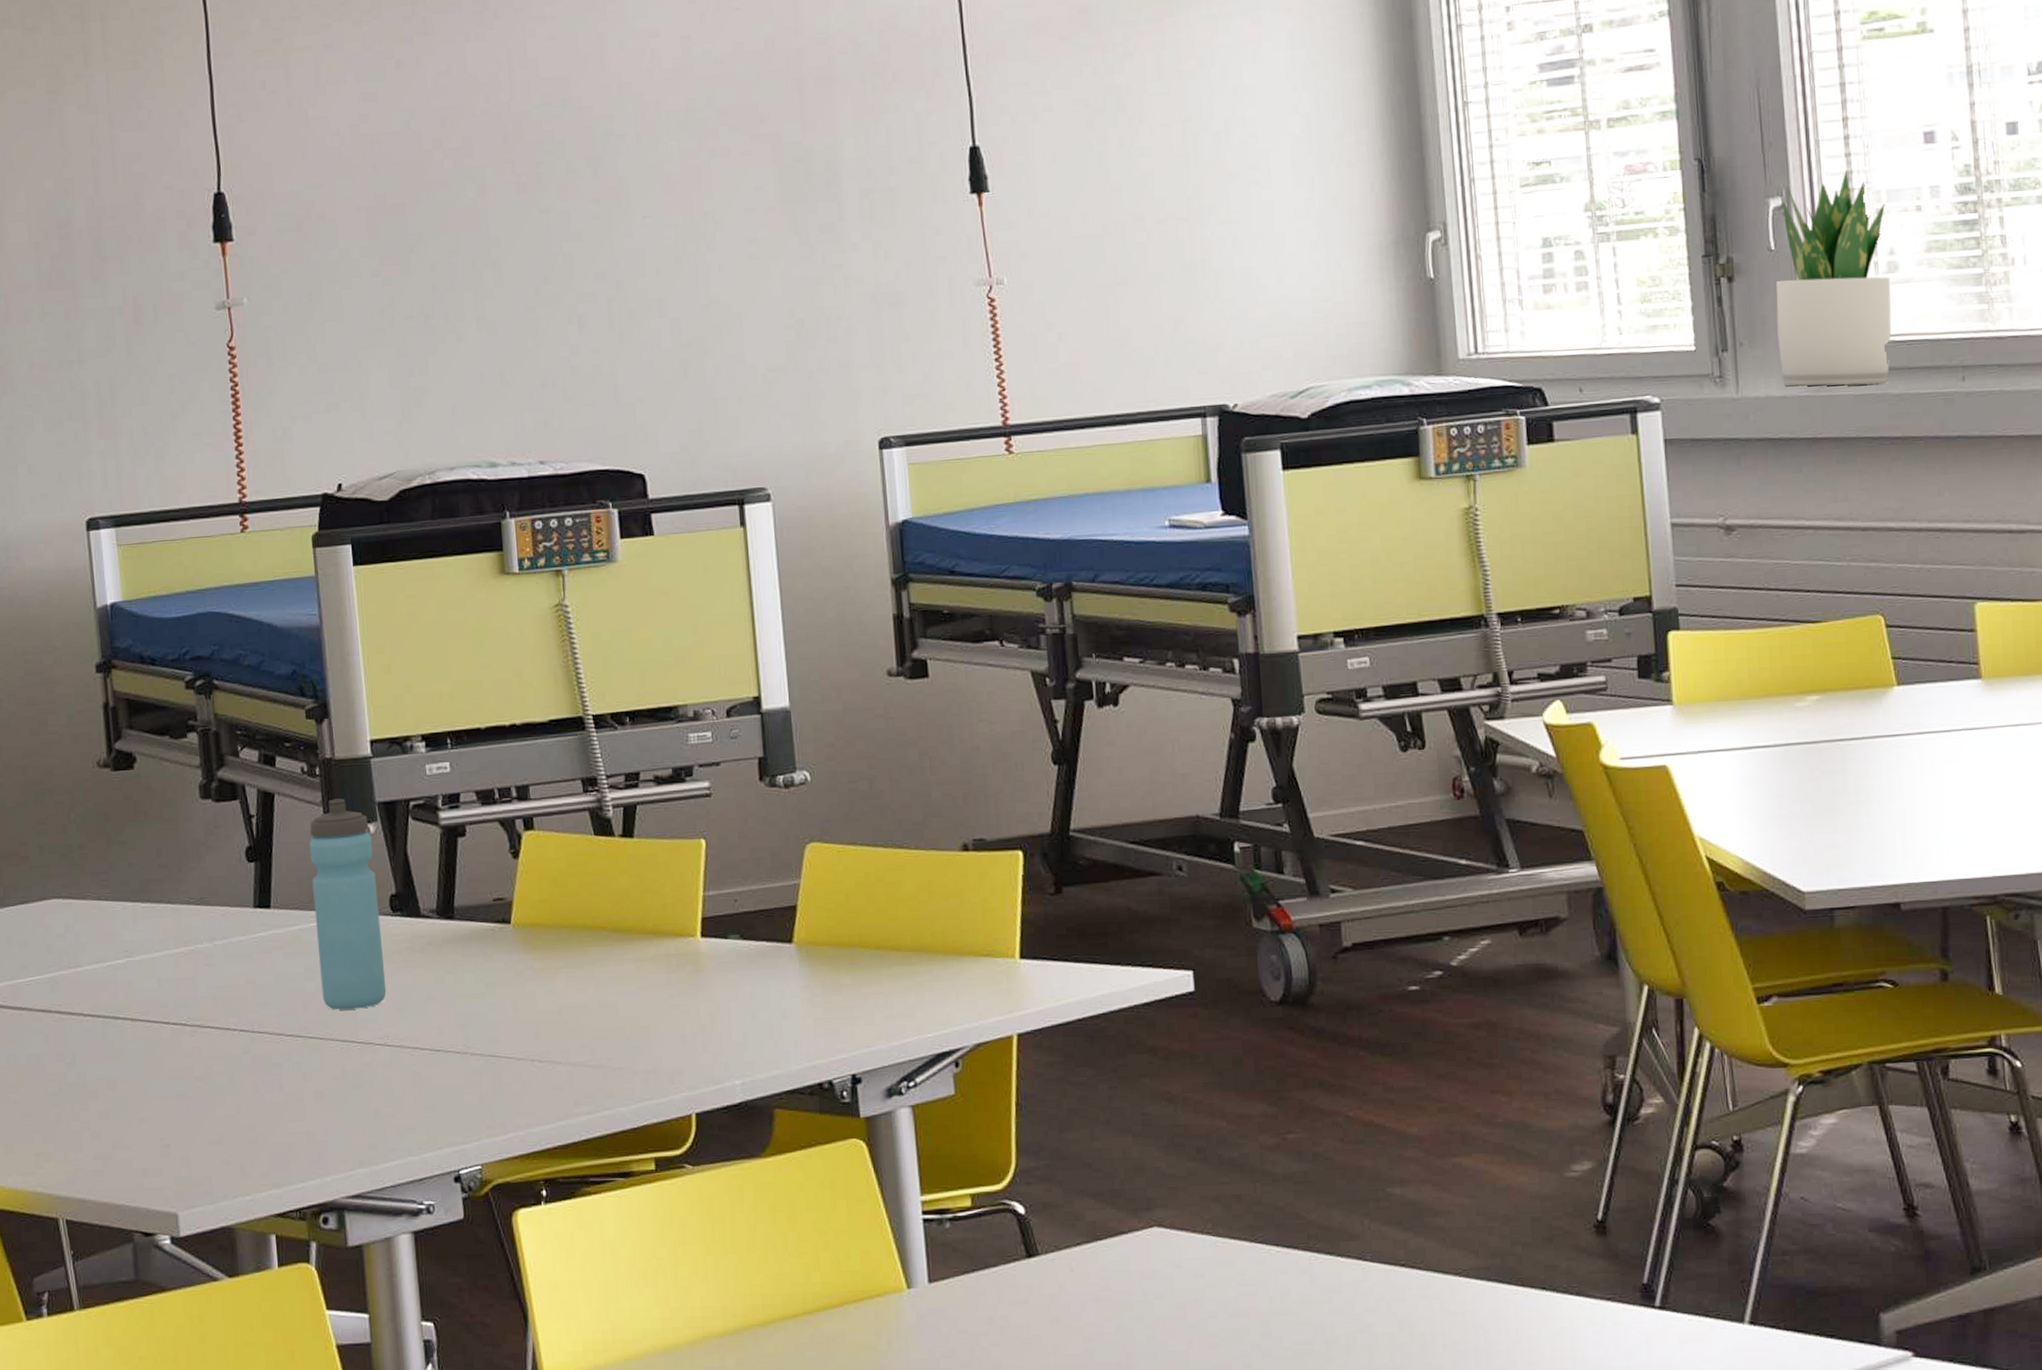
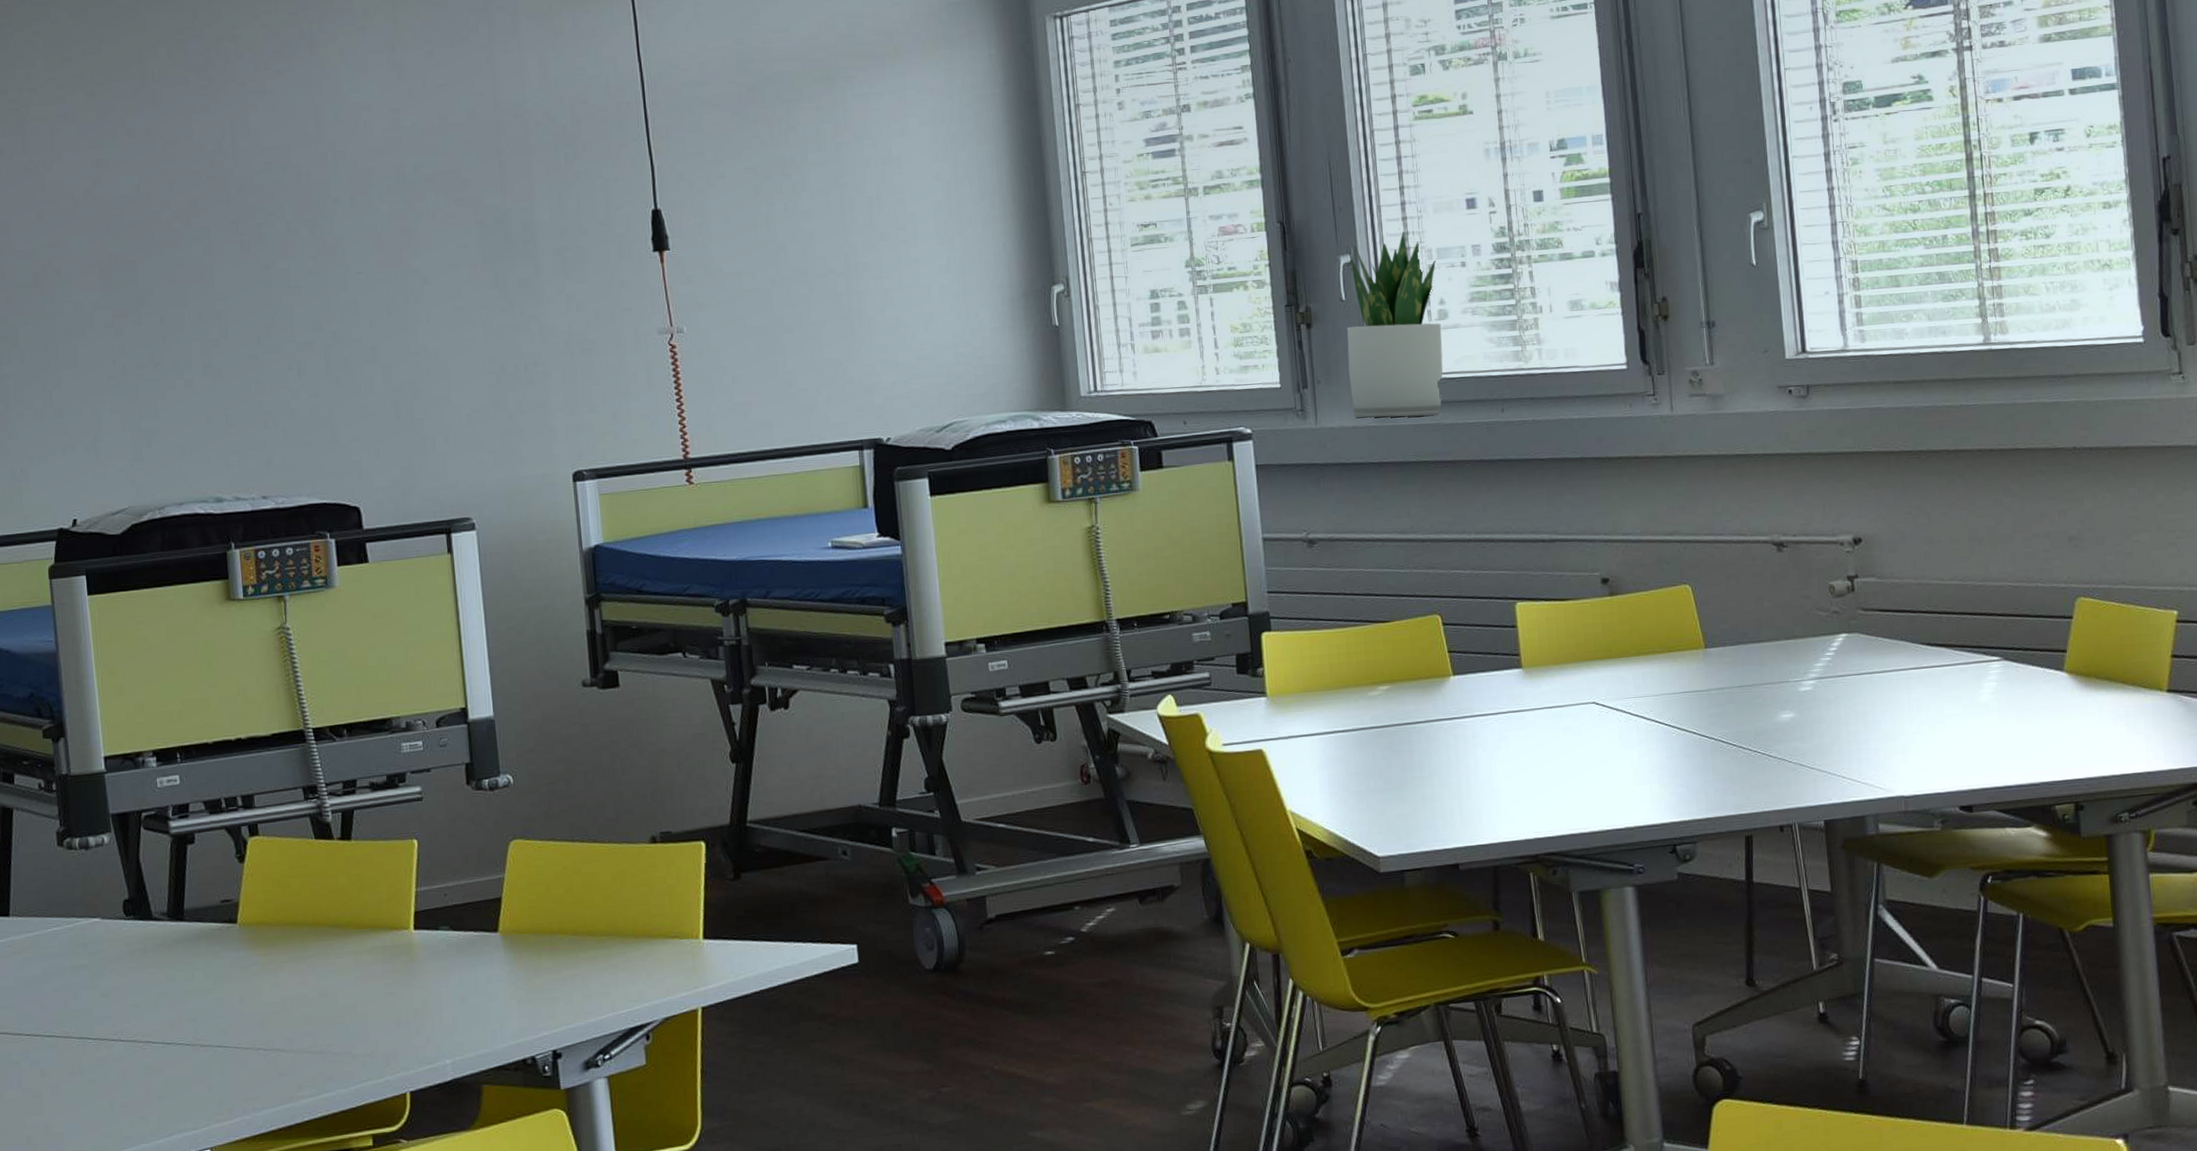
water bottle: present [309,798,387,1010] -> none [46,812,120,1010]

